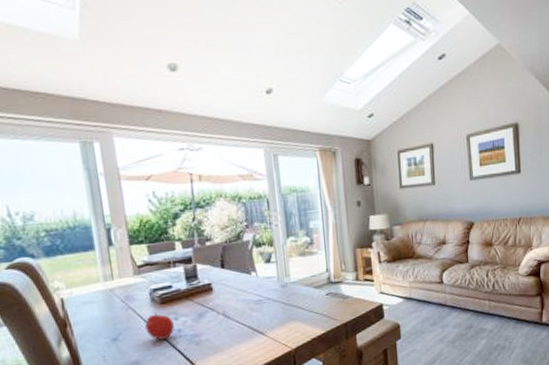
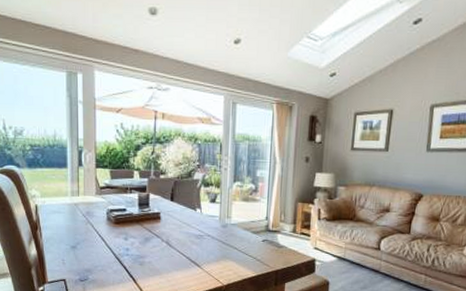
fruit: present [145,312,174,341] -> none [100,230,123,256]

